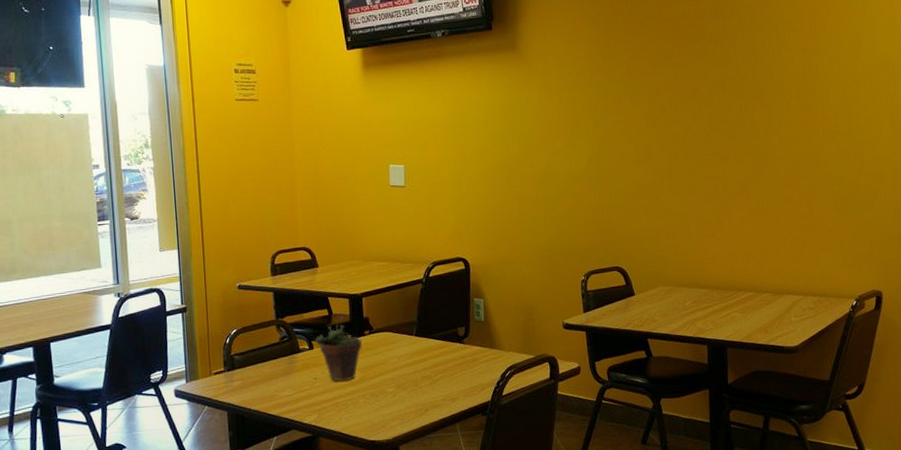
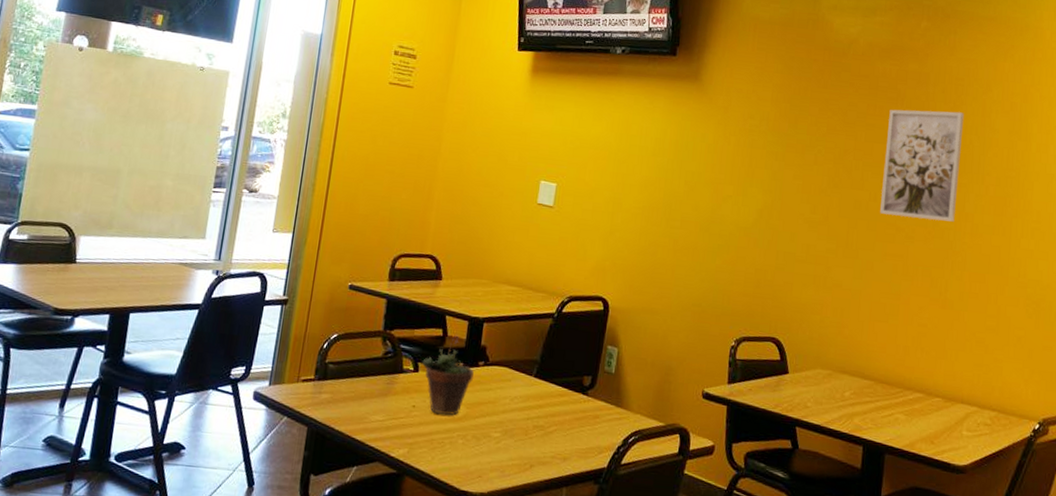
wall art: none [693,38,763,142] -> present [880,109,965,222]

